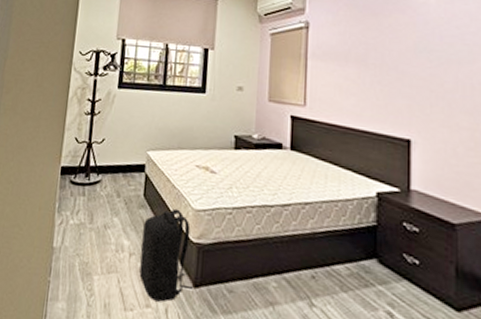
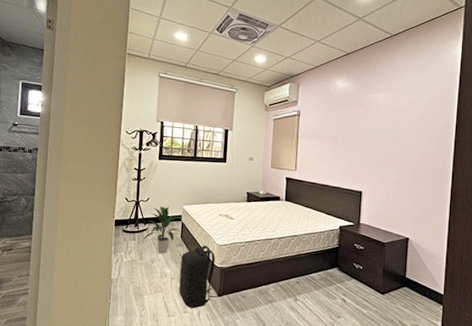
indoor plant: none [93,151,146,218] -> present [142,206,182,254]

